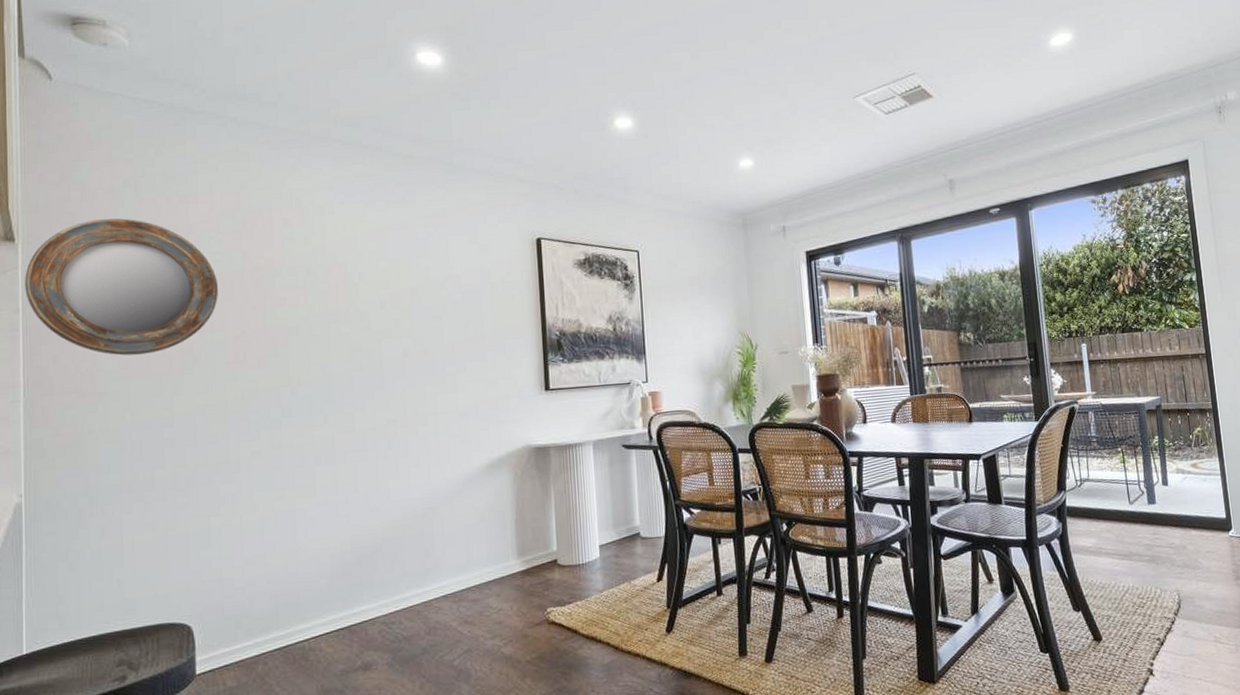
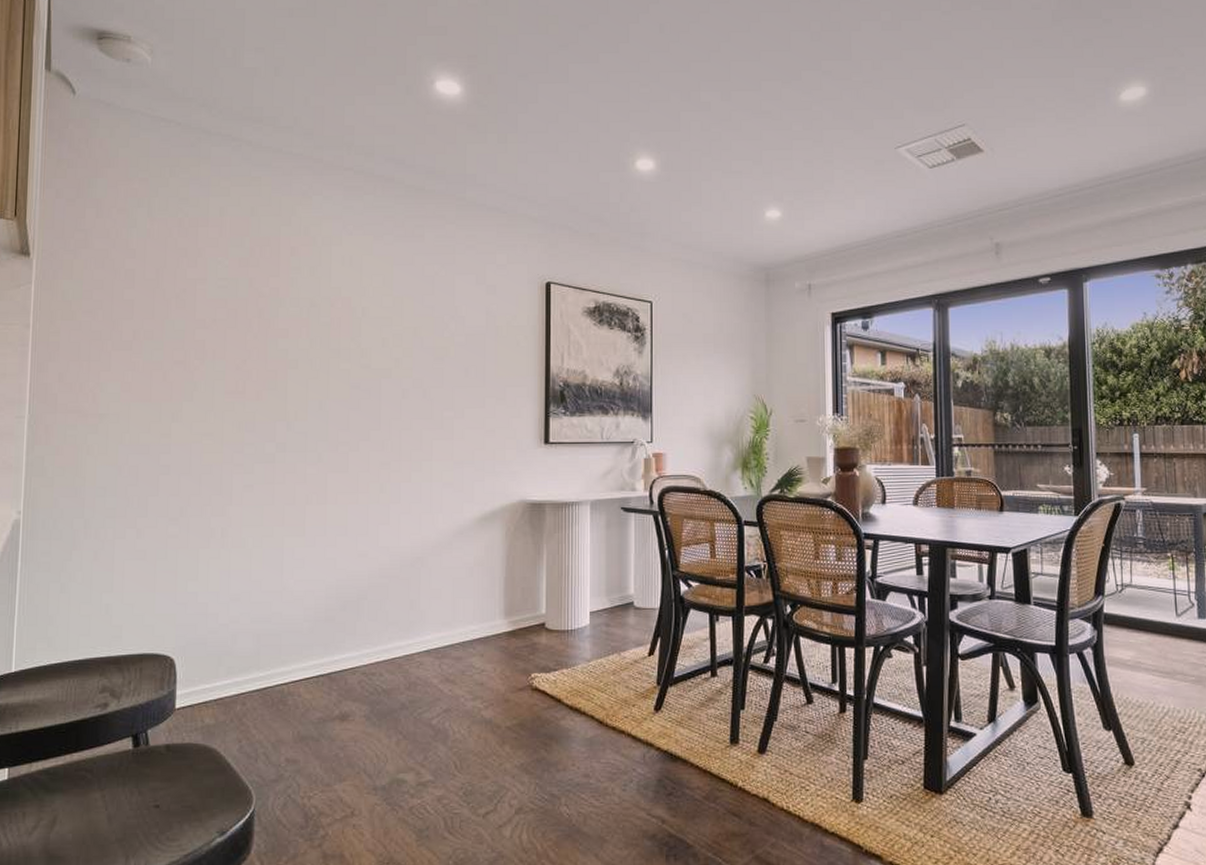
home mirror: present [25,218,219,356] -> none [36,237,223,378]

